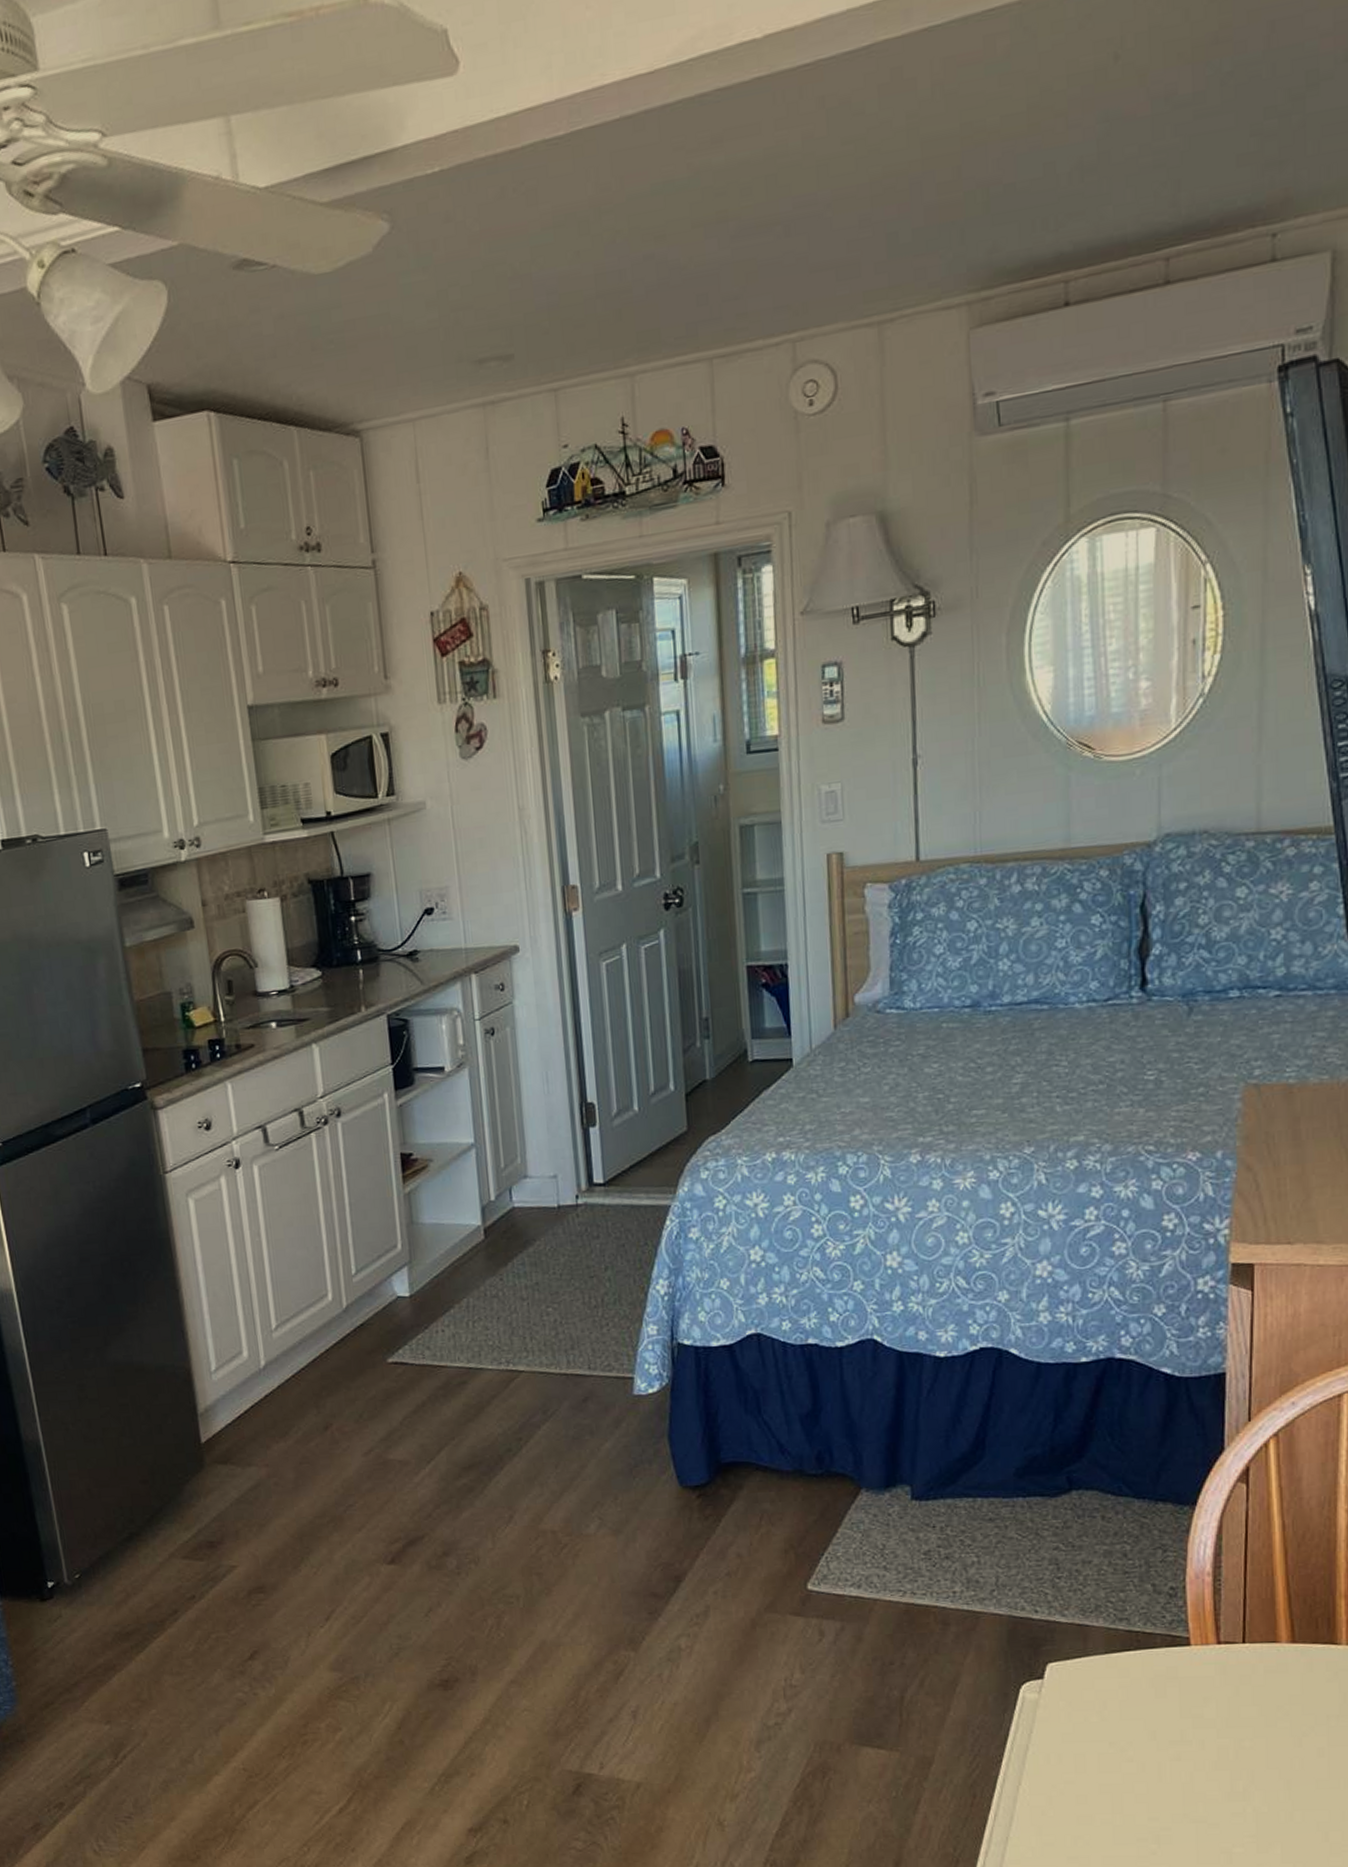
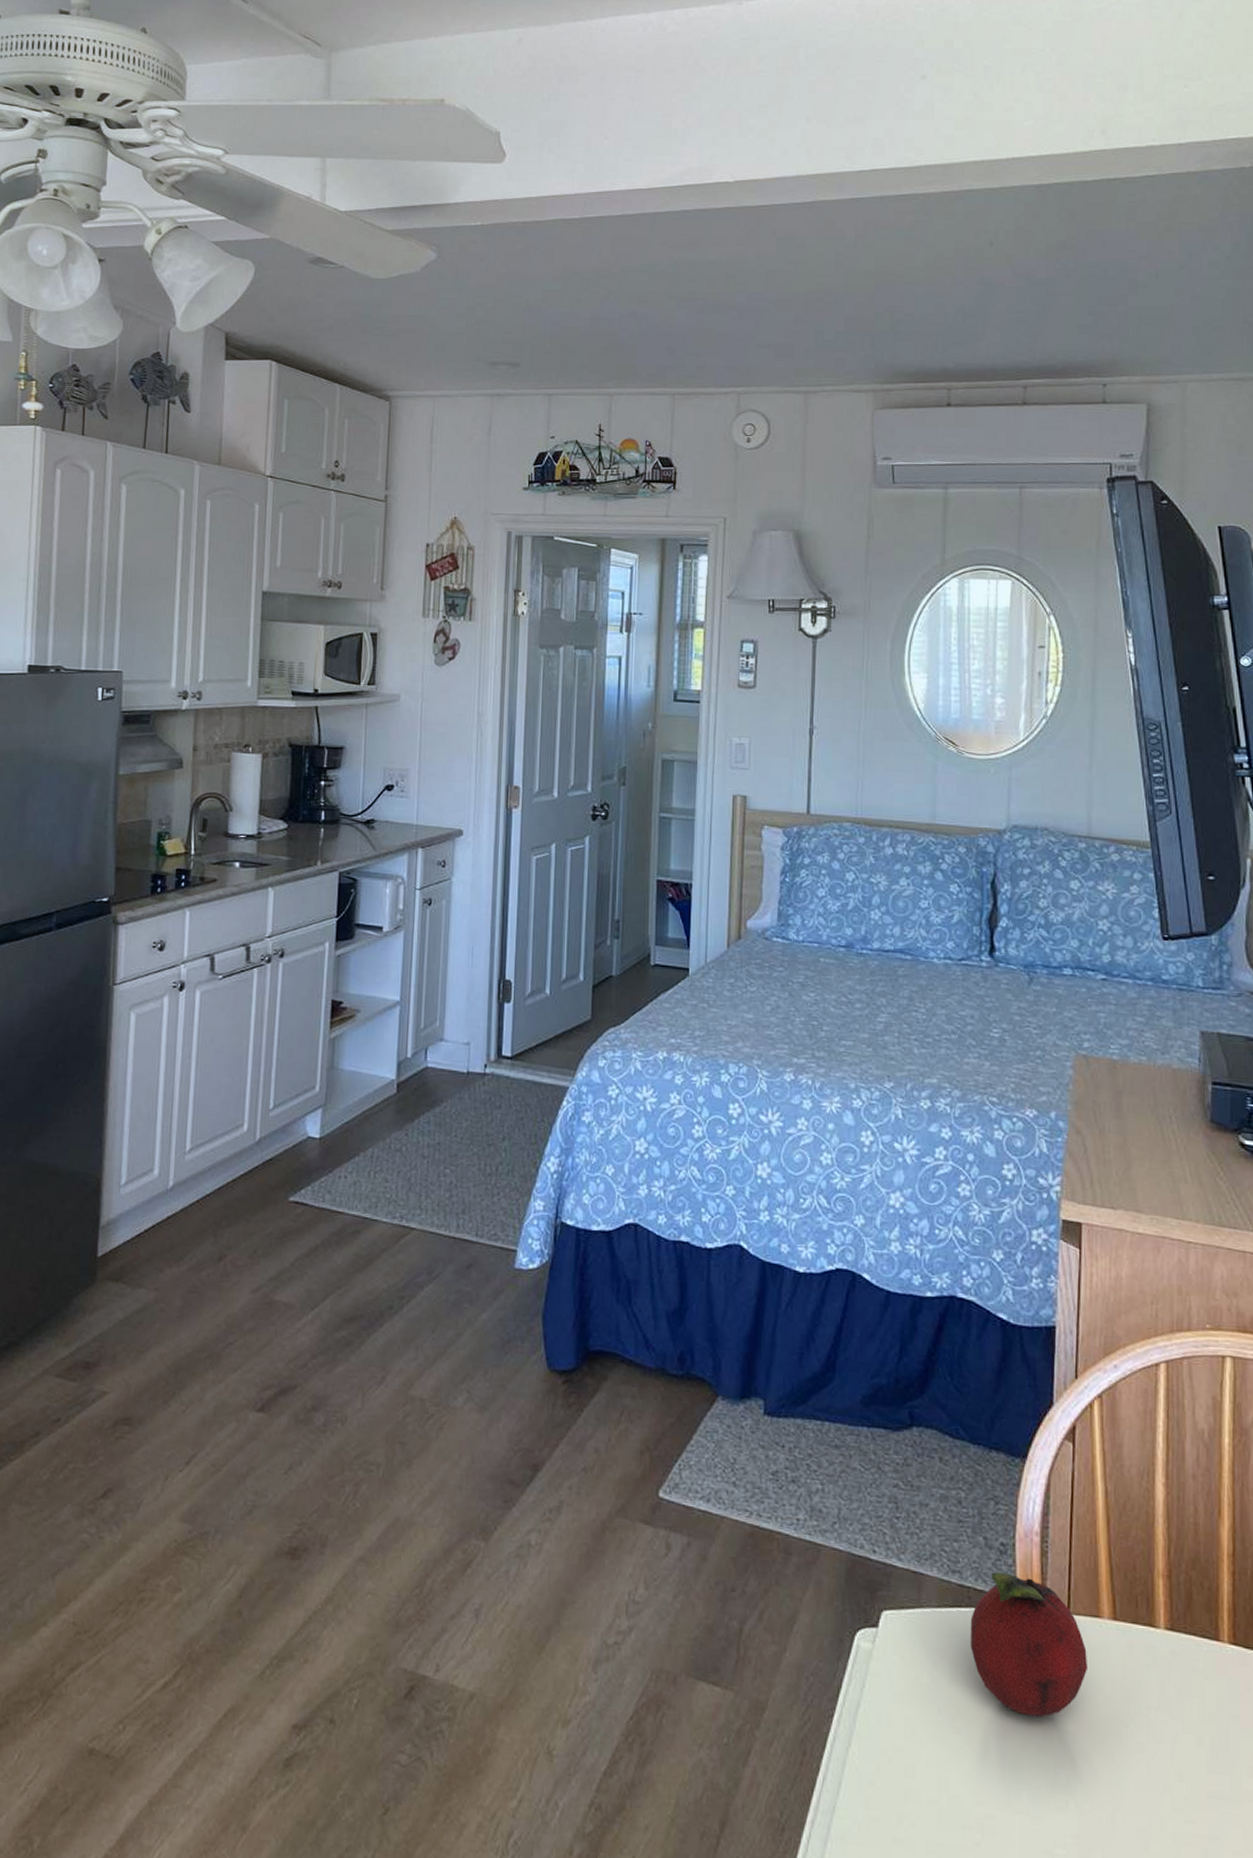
fruit: none [1140,1614,1266,1738] -> present [970,1572,1089,1718]

